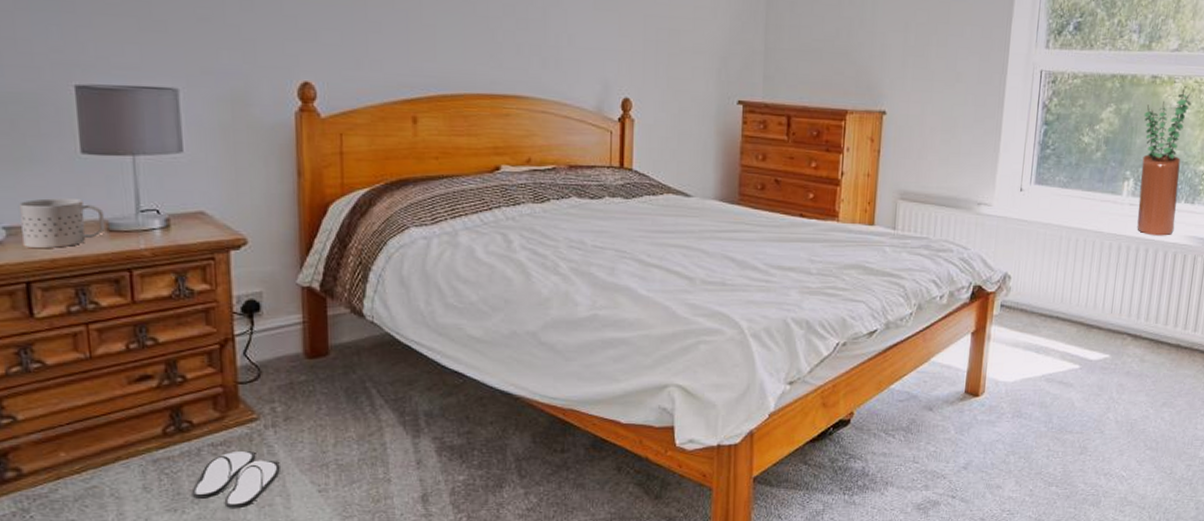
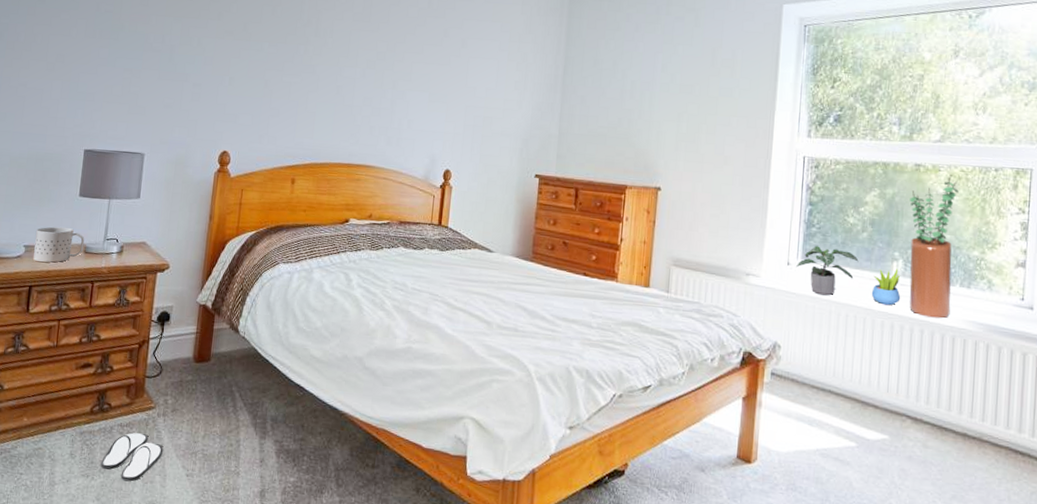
potted plant: none [1029,168,1091,221] -> present [796,245,859,296]
succulent plant: none [1101,188,1131,226] -> present [871,268,901,305]

